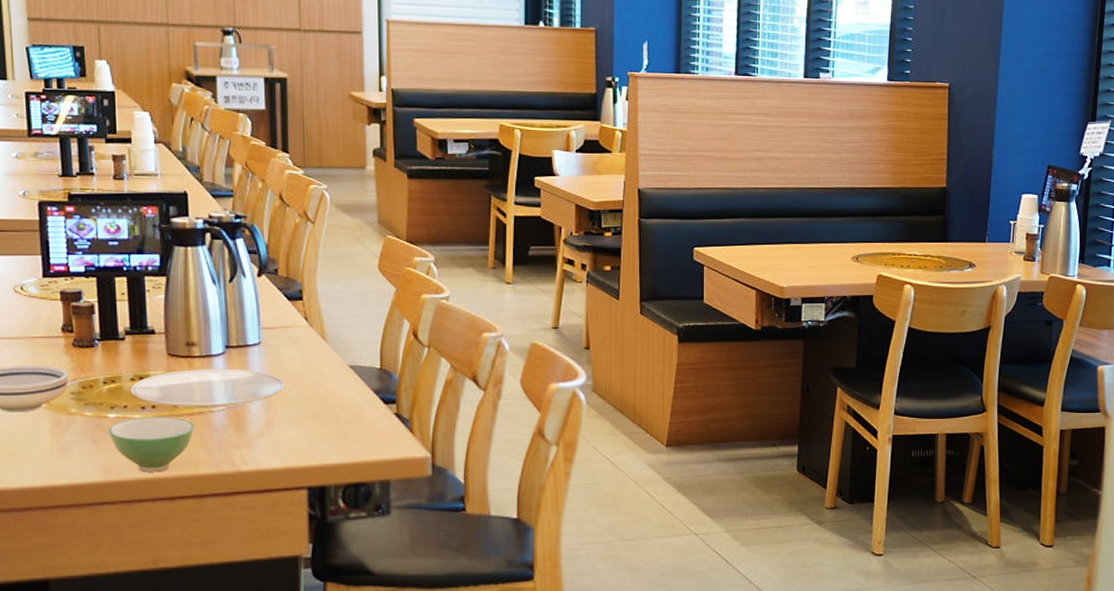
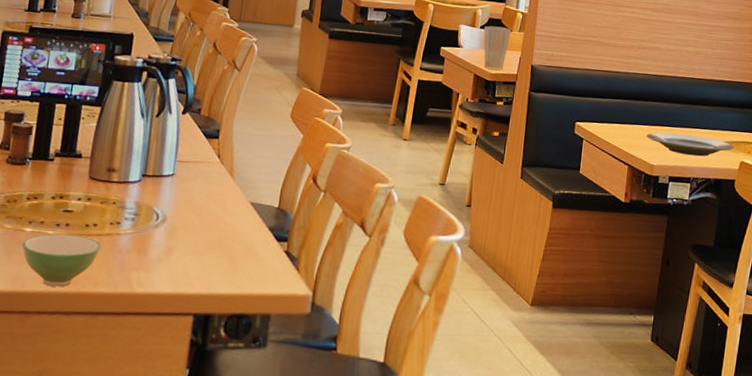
plate: present [130,368,285,407] -> none [49,193,190,231]
cup: none [580,148,611,198] -> present [483,25,511,71]
plate: none [772,250,870,273] -> present [646,132,734,157]

